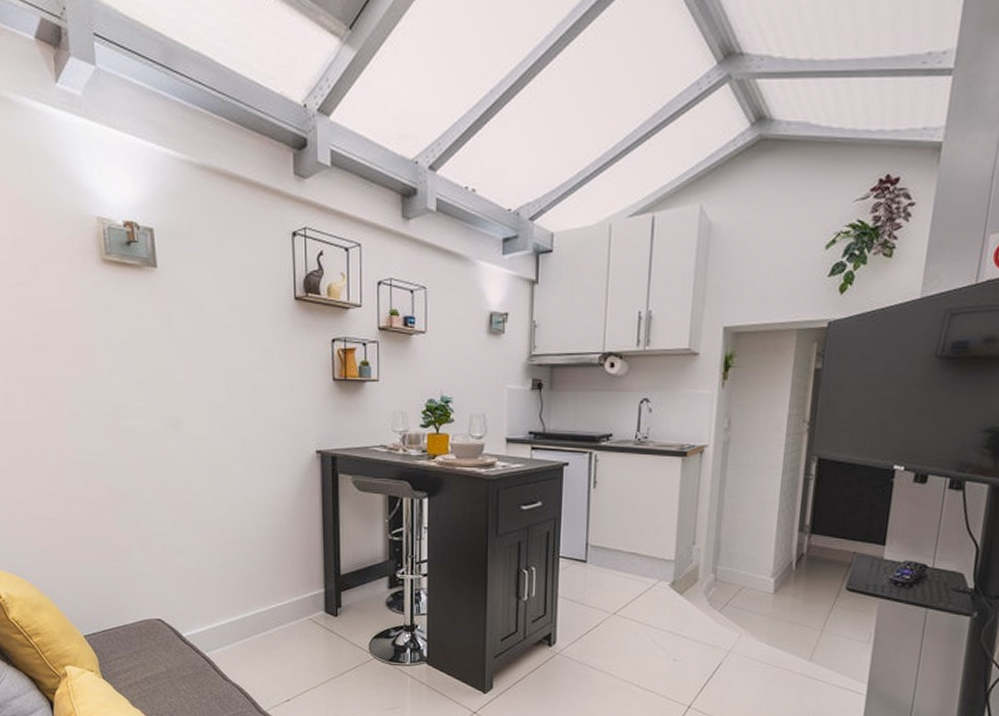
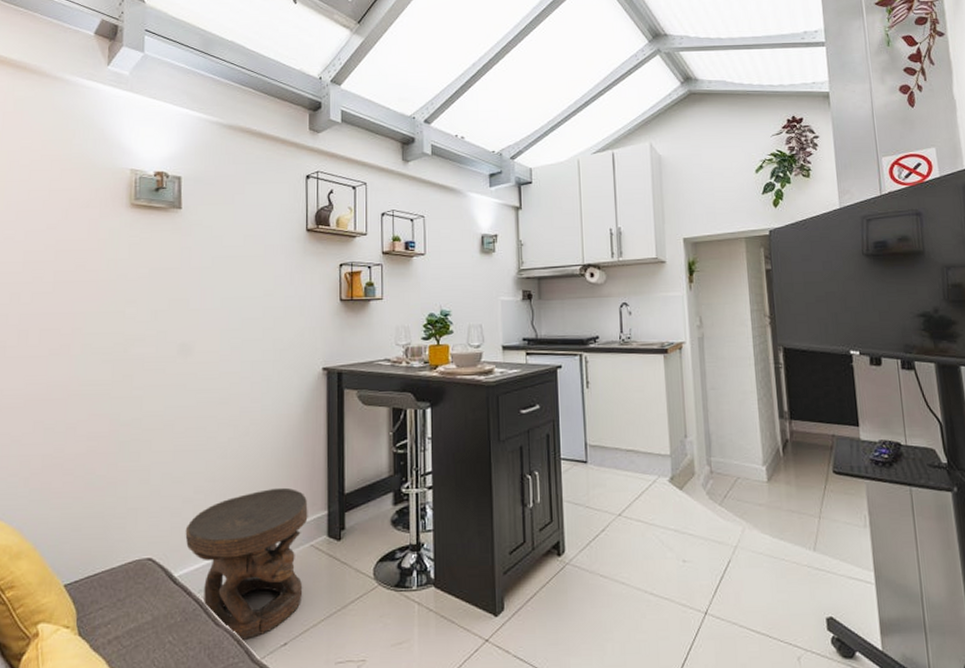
carved stool: none [189,564,306,695] -> present [185,487,308,642]

